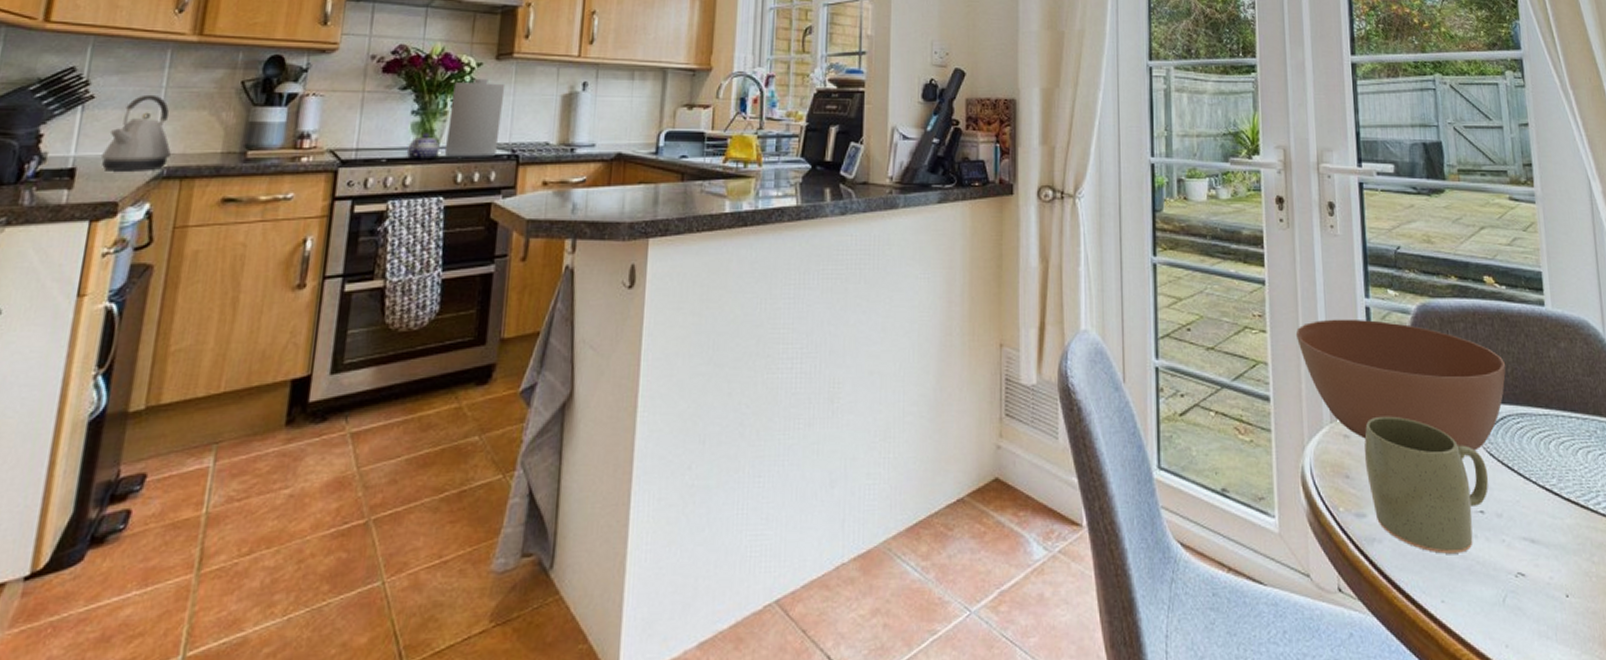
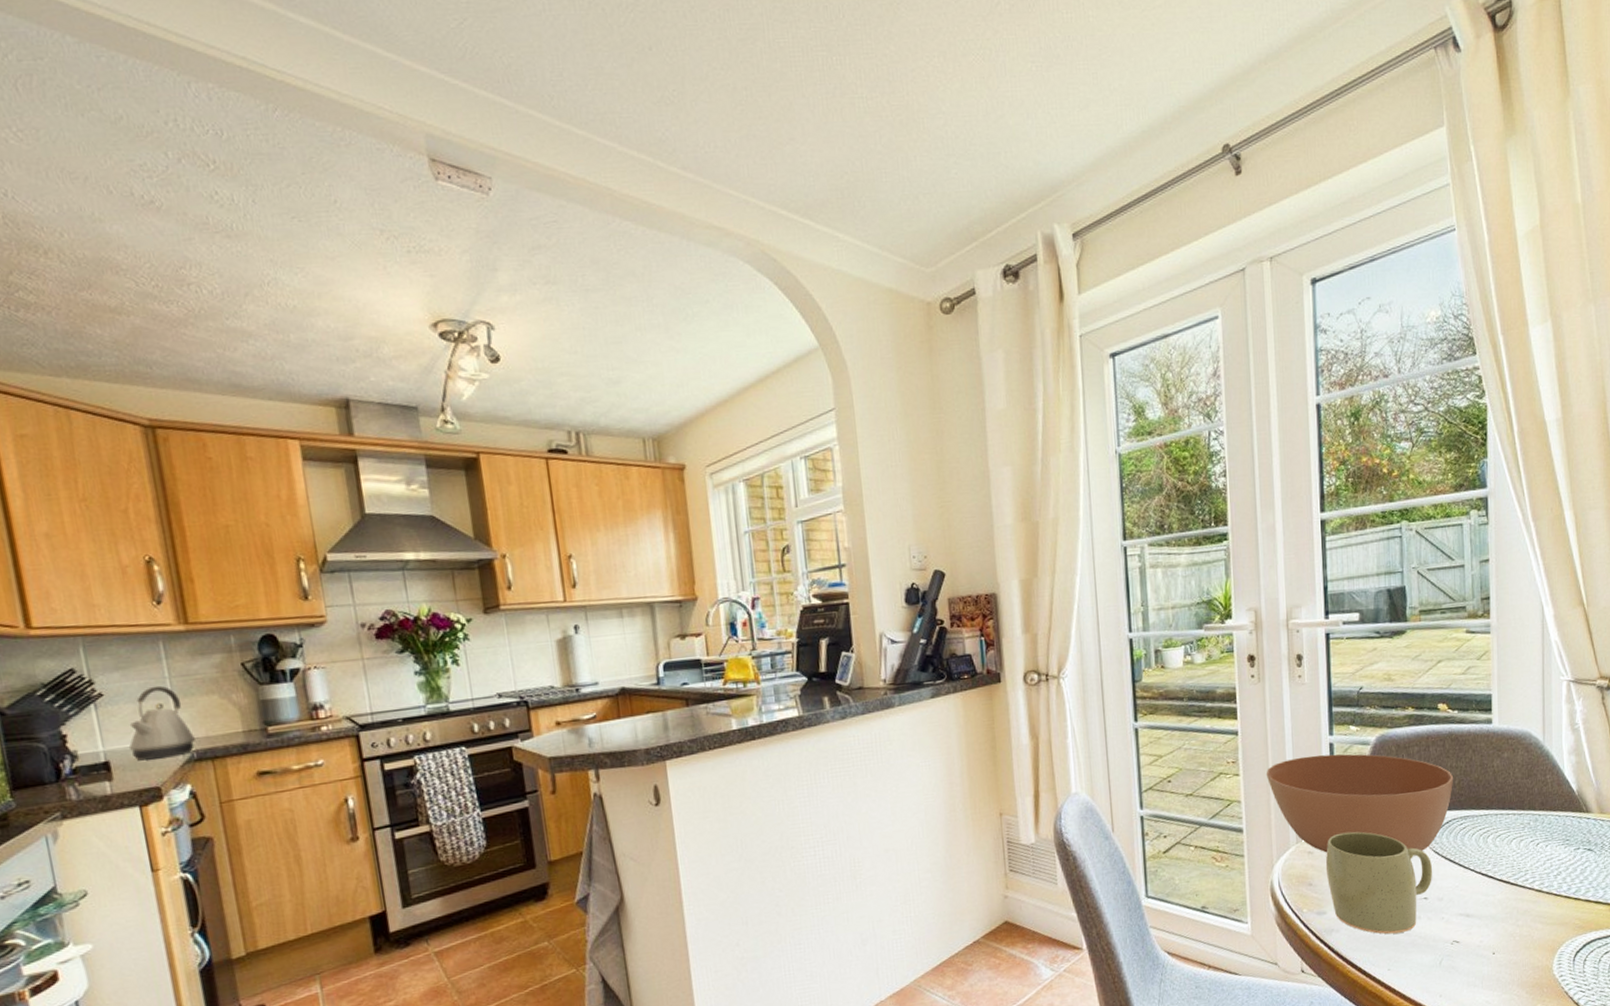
teapot: present [406,133,440,160] -> none [419,690,451,717]
paper towel holder: present [444,78,506,159] -> none [449,633,506,711]

